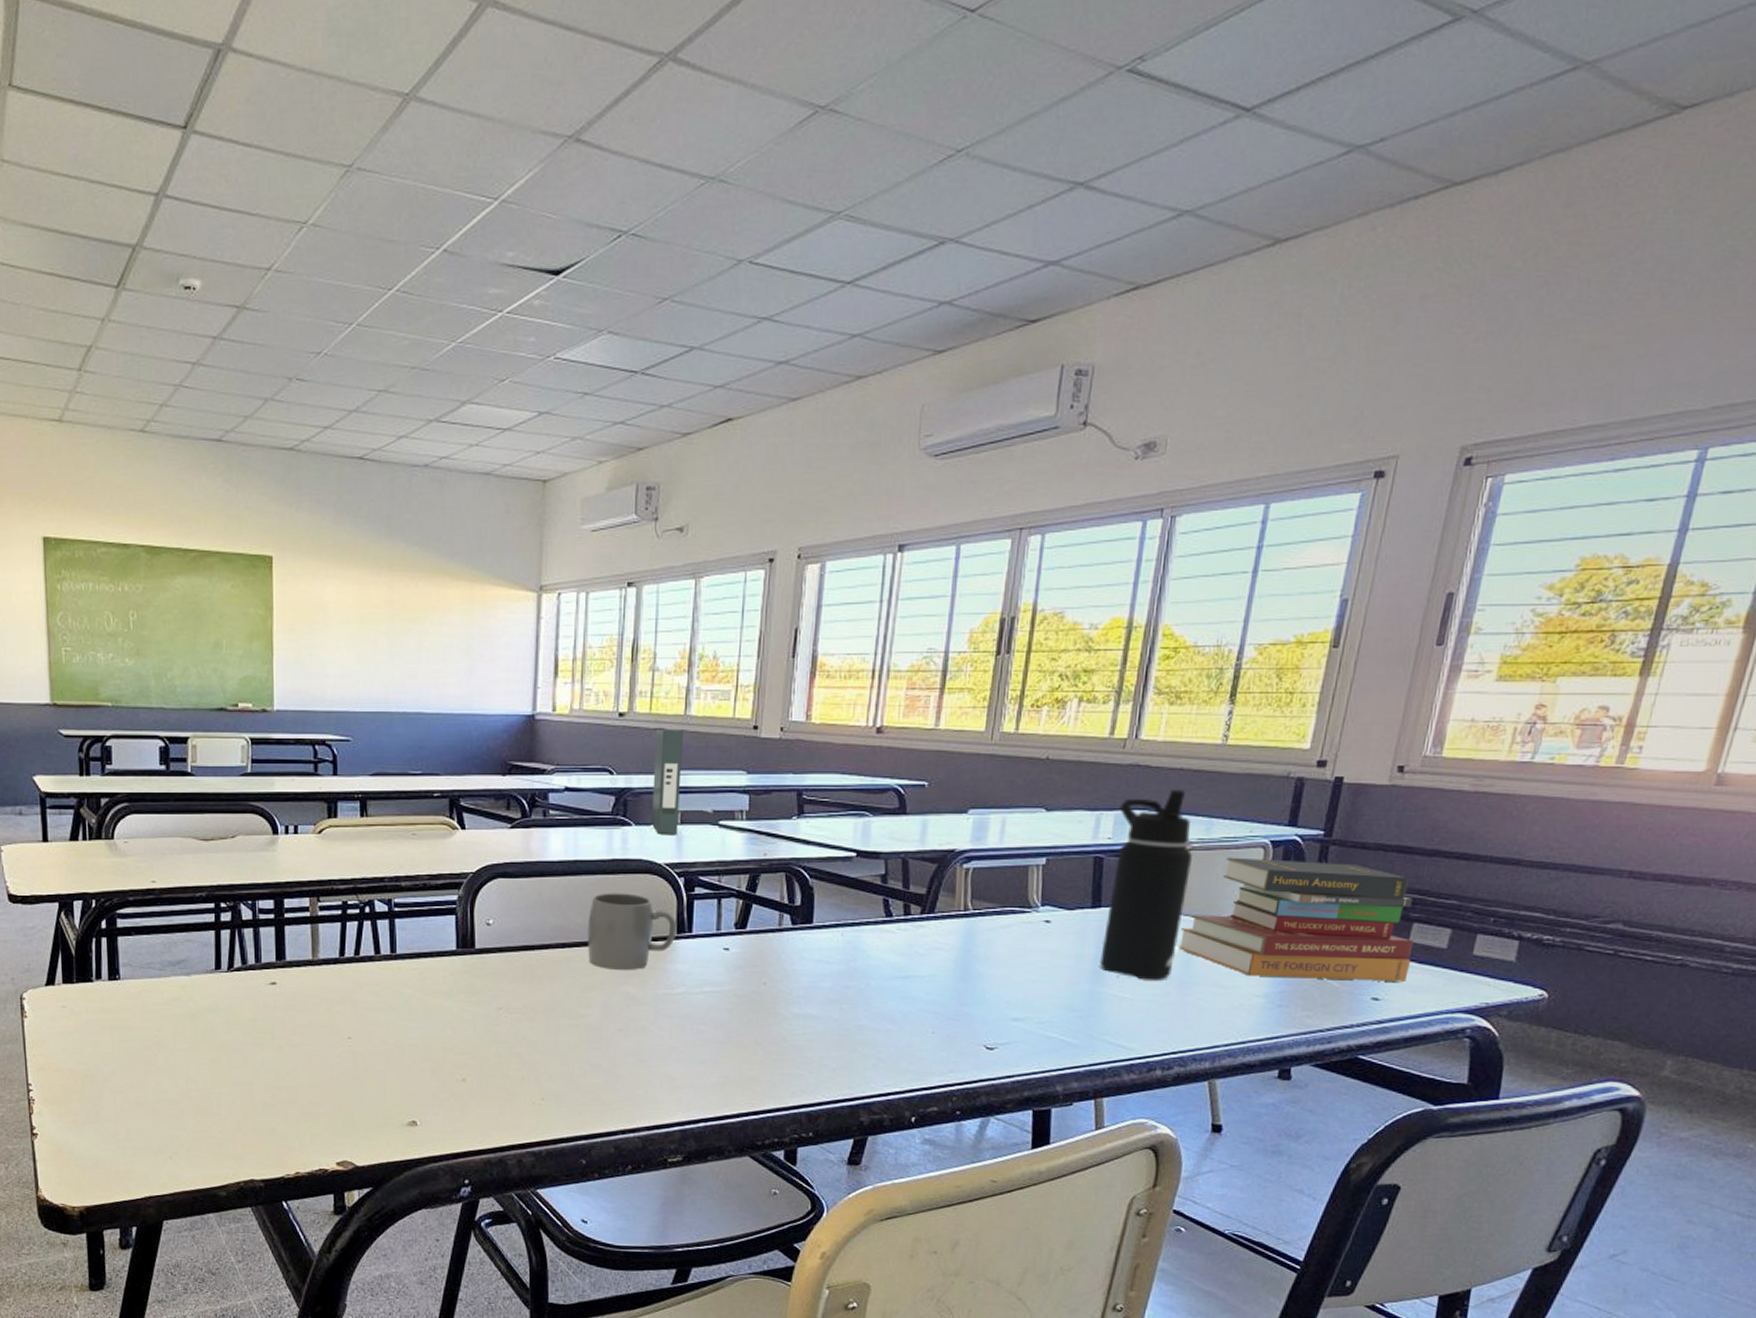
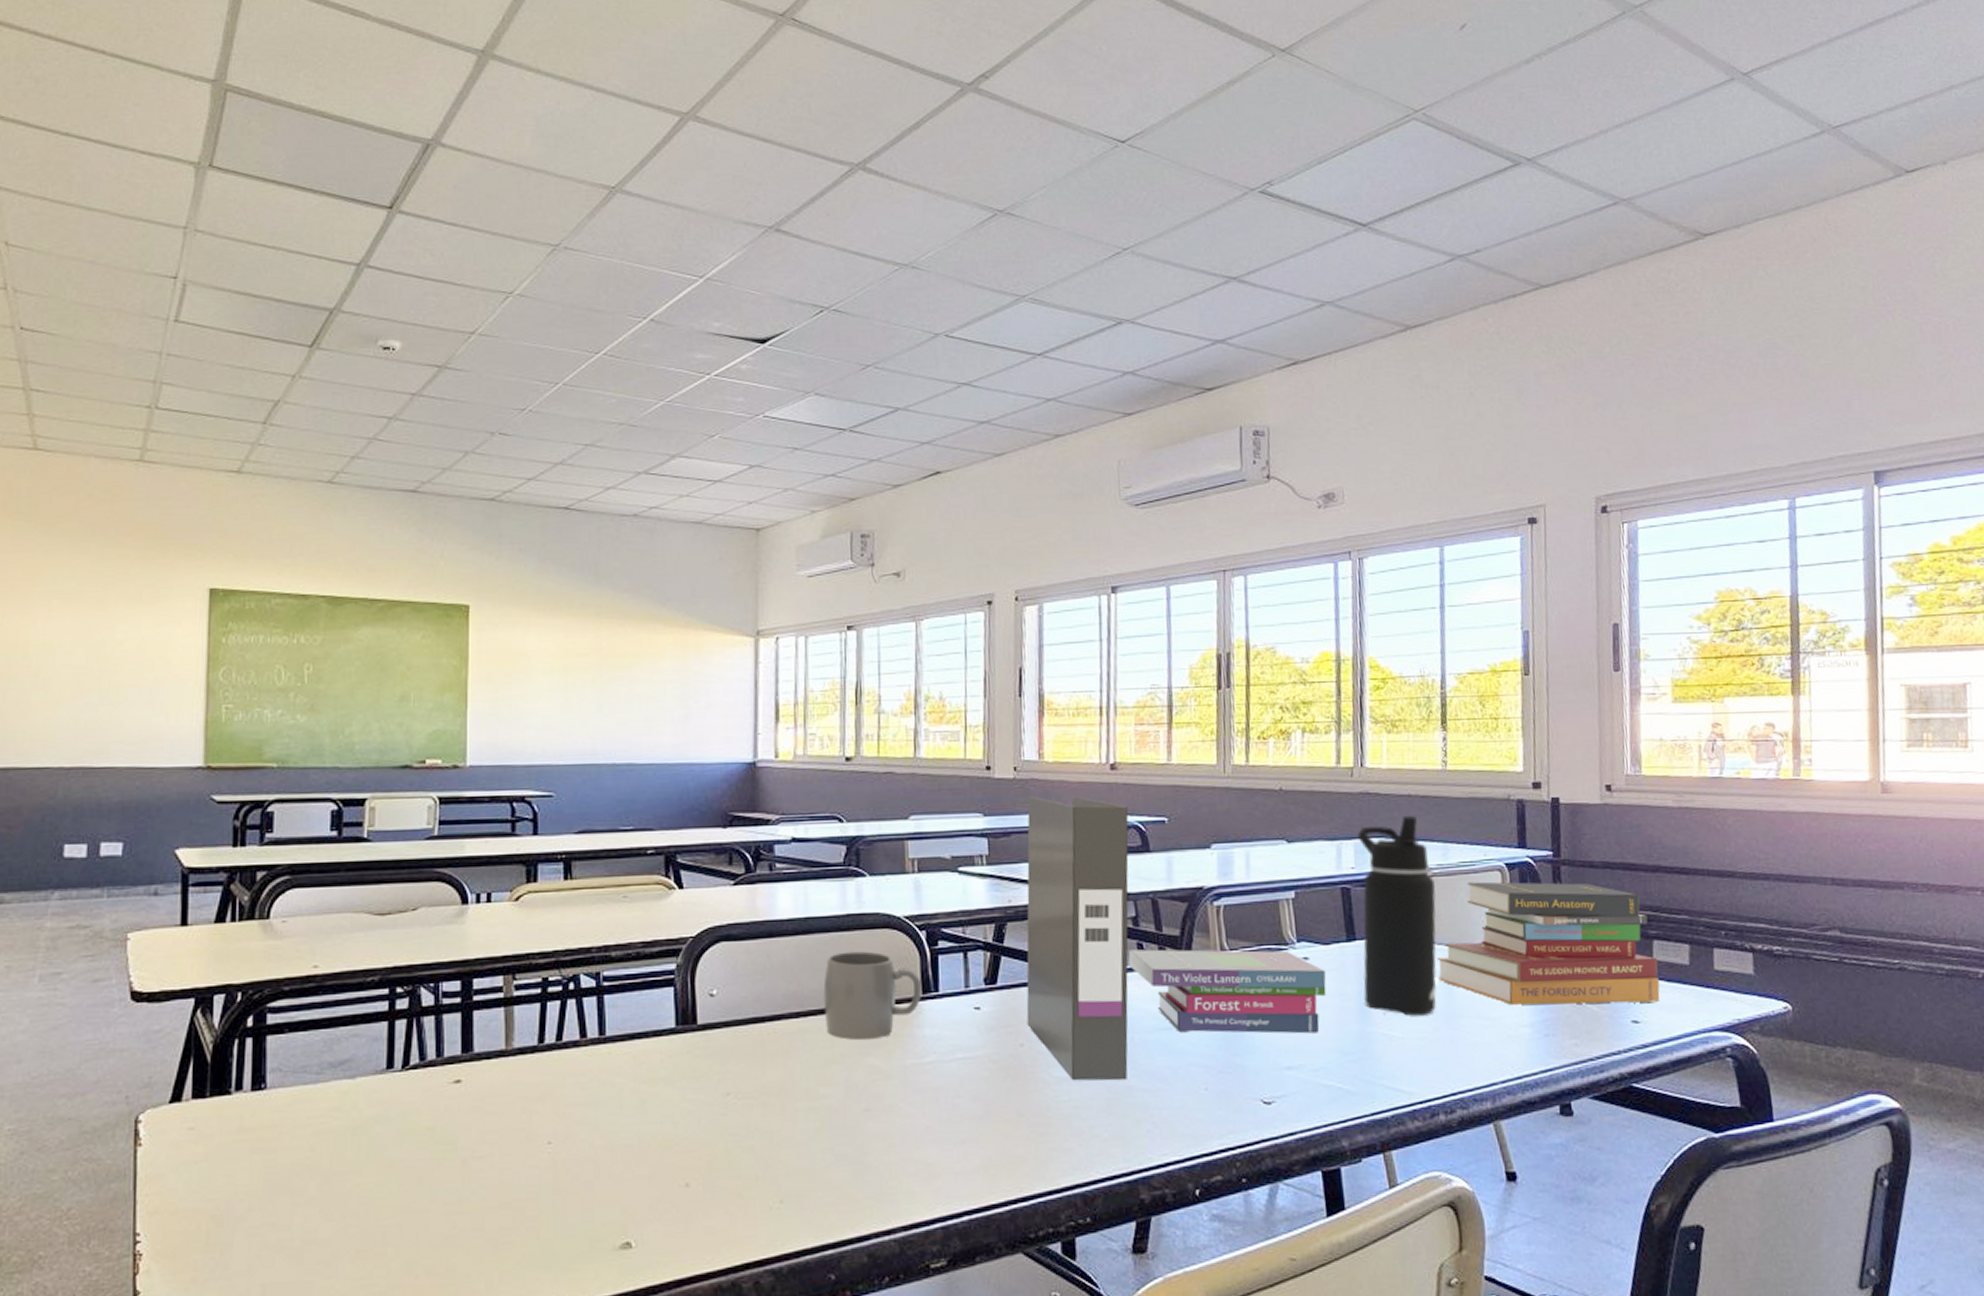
binder: present [652,728,683,834] -> none [885,772,916,884]
binder: none [771,756,890,1020] -> present [1026,796,1129,1081]
books: none [873,905,1065,990] -> present [1128,949,1327,1034]

